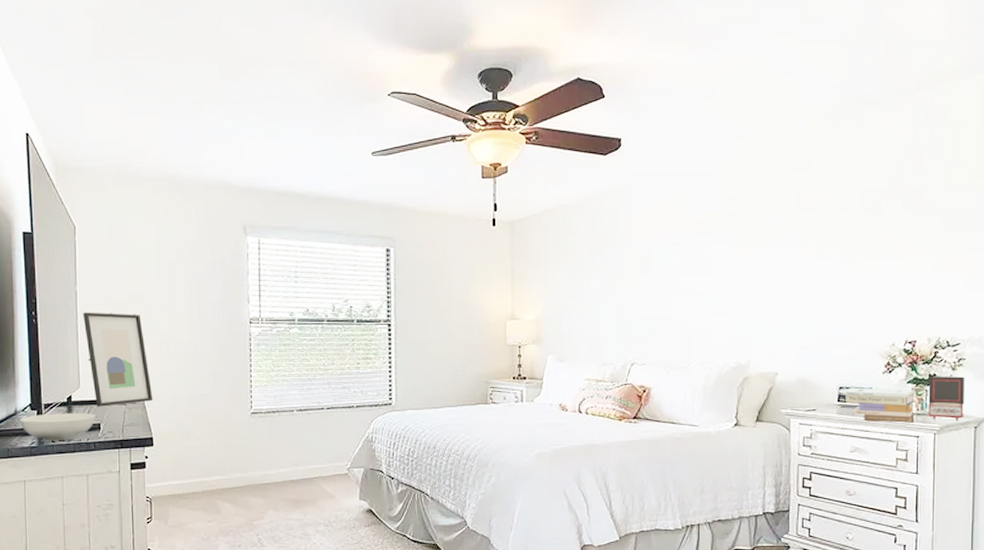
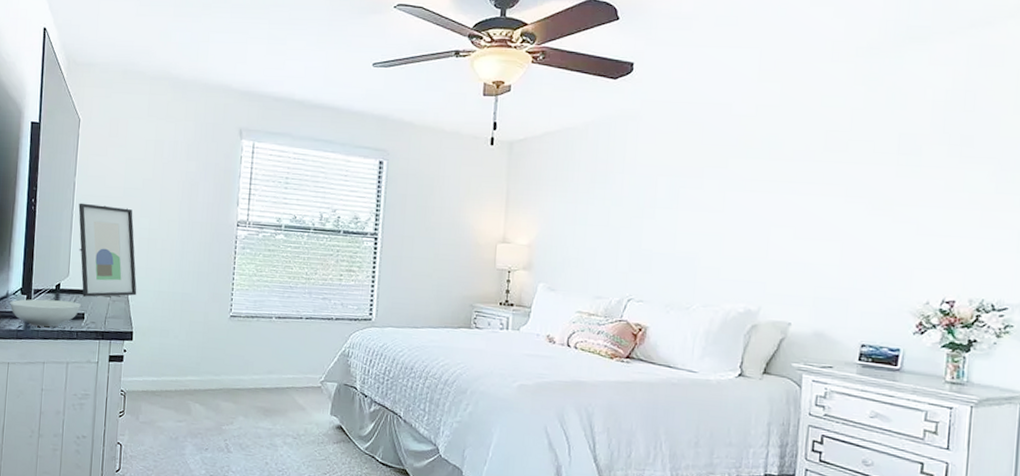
books: present [842,387,915,423] -> none [864,346,951,392]
jewelry box: present [927,376,965,421] -> none [963,342,1011,395]

